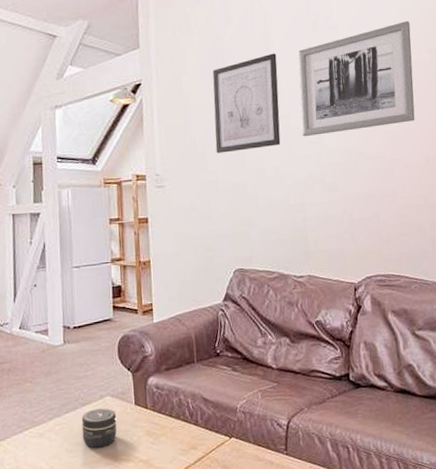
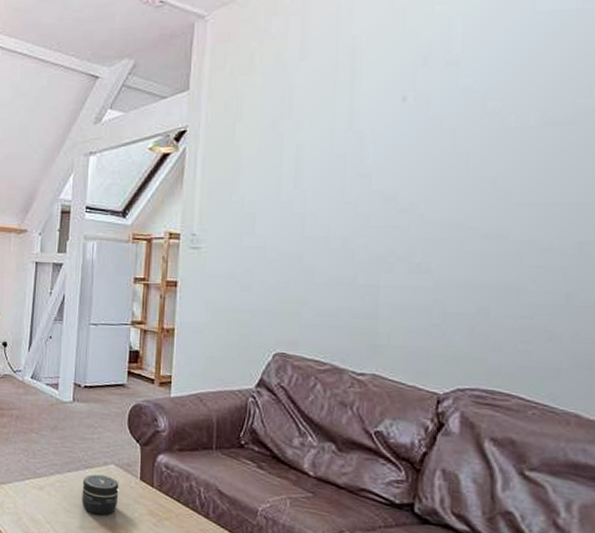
wall art: present [212,53,281,153] -> none [268,96,364,216]
wall art: present [298,20,415,137] -> none [387,51,580,203]

